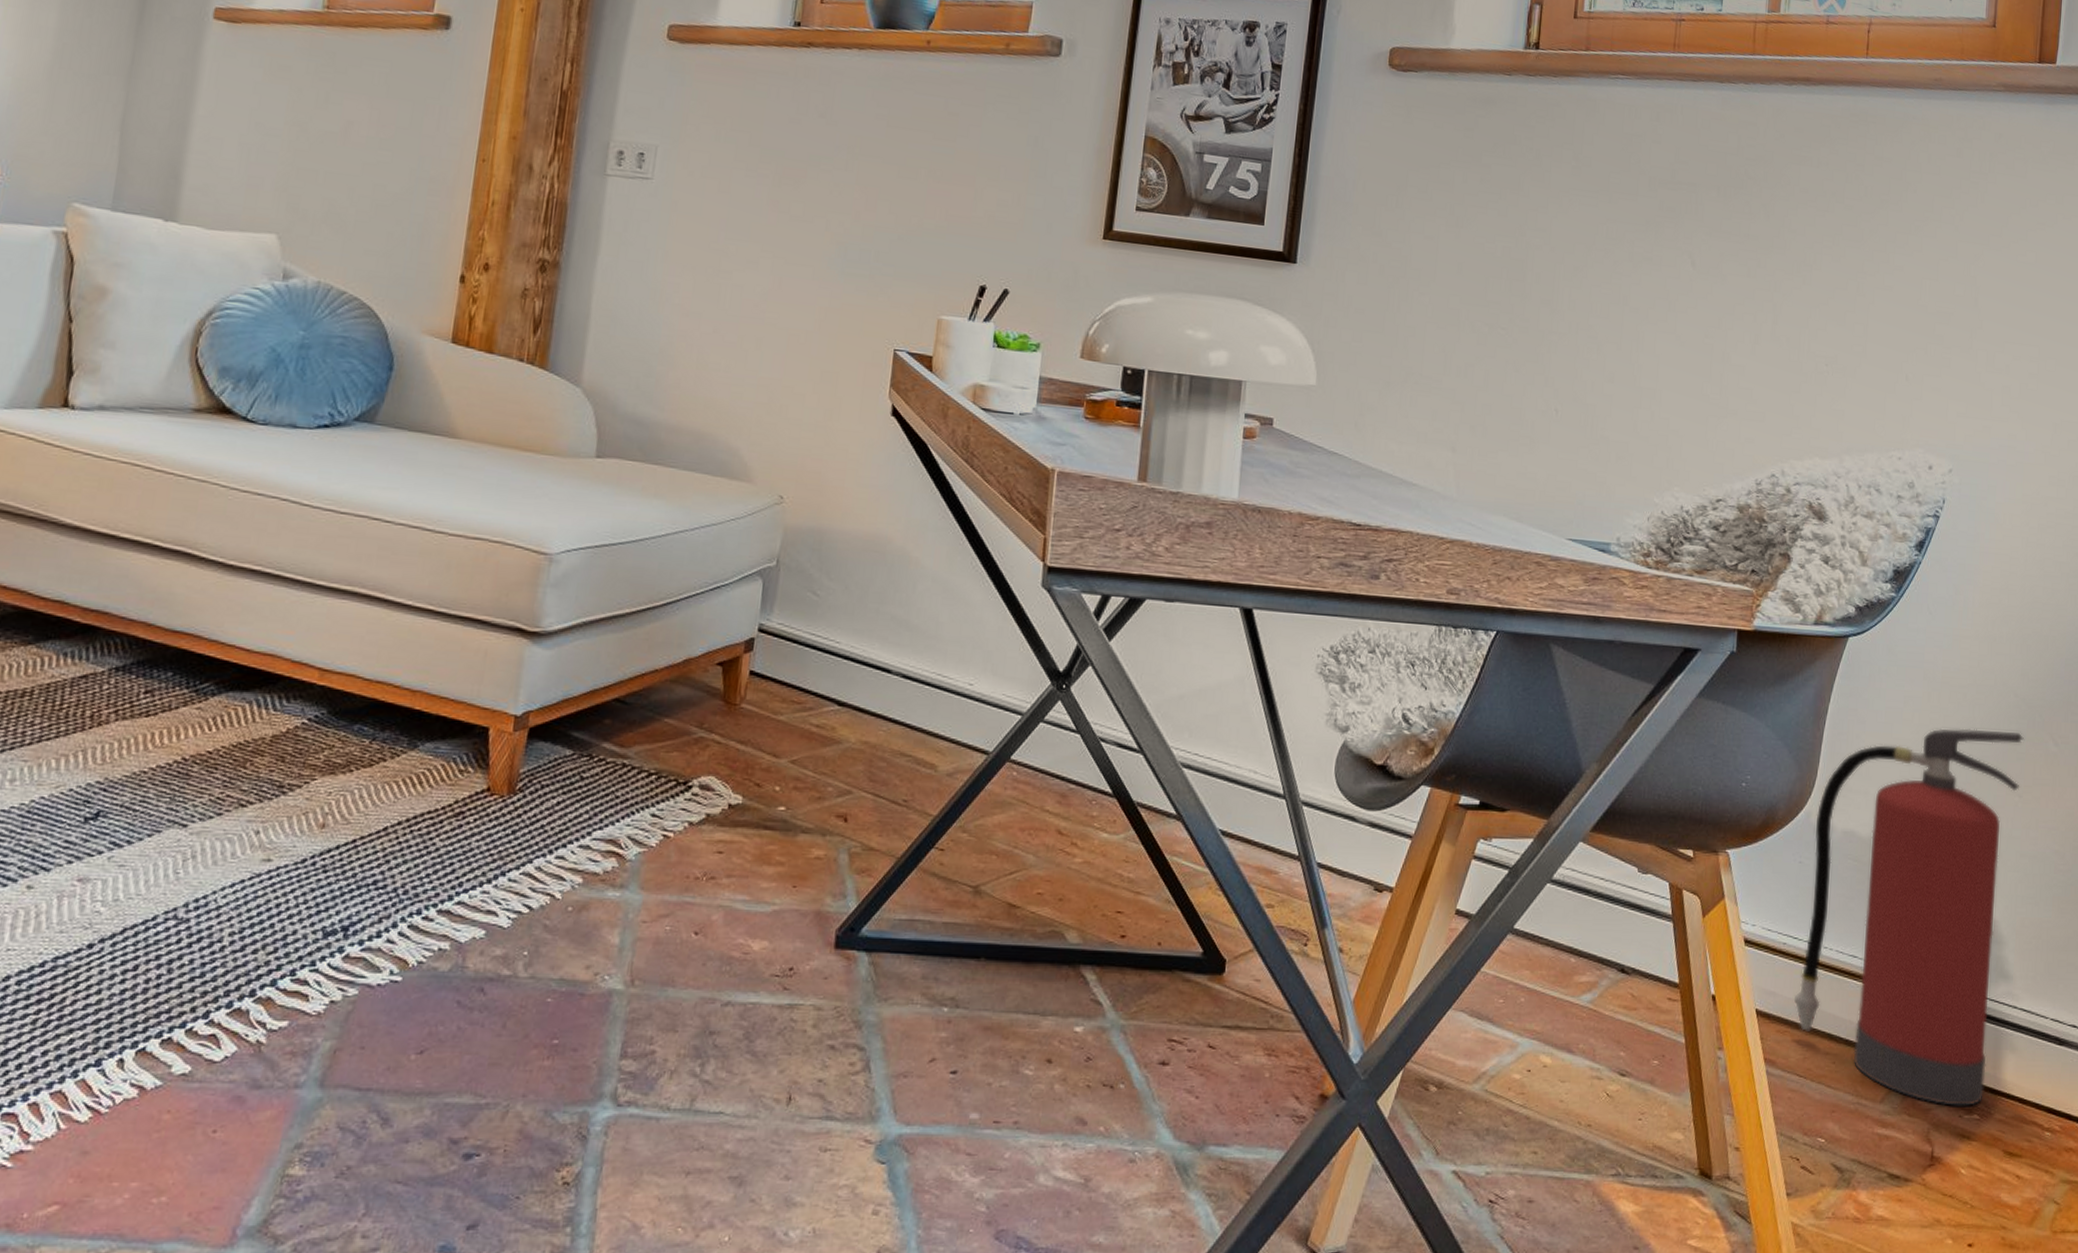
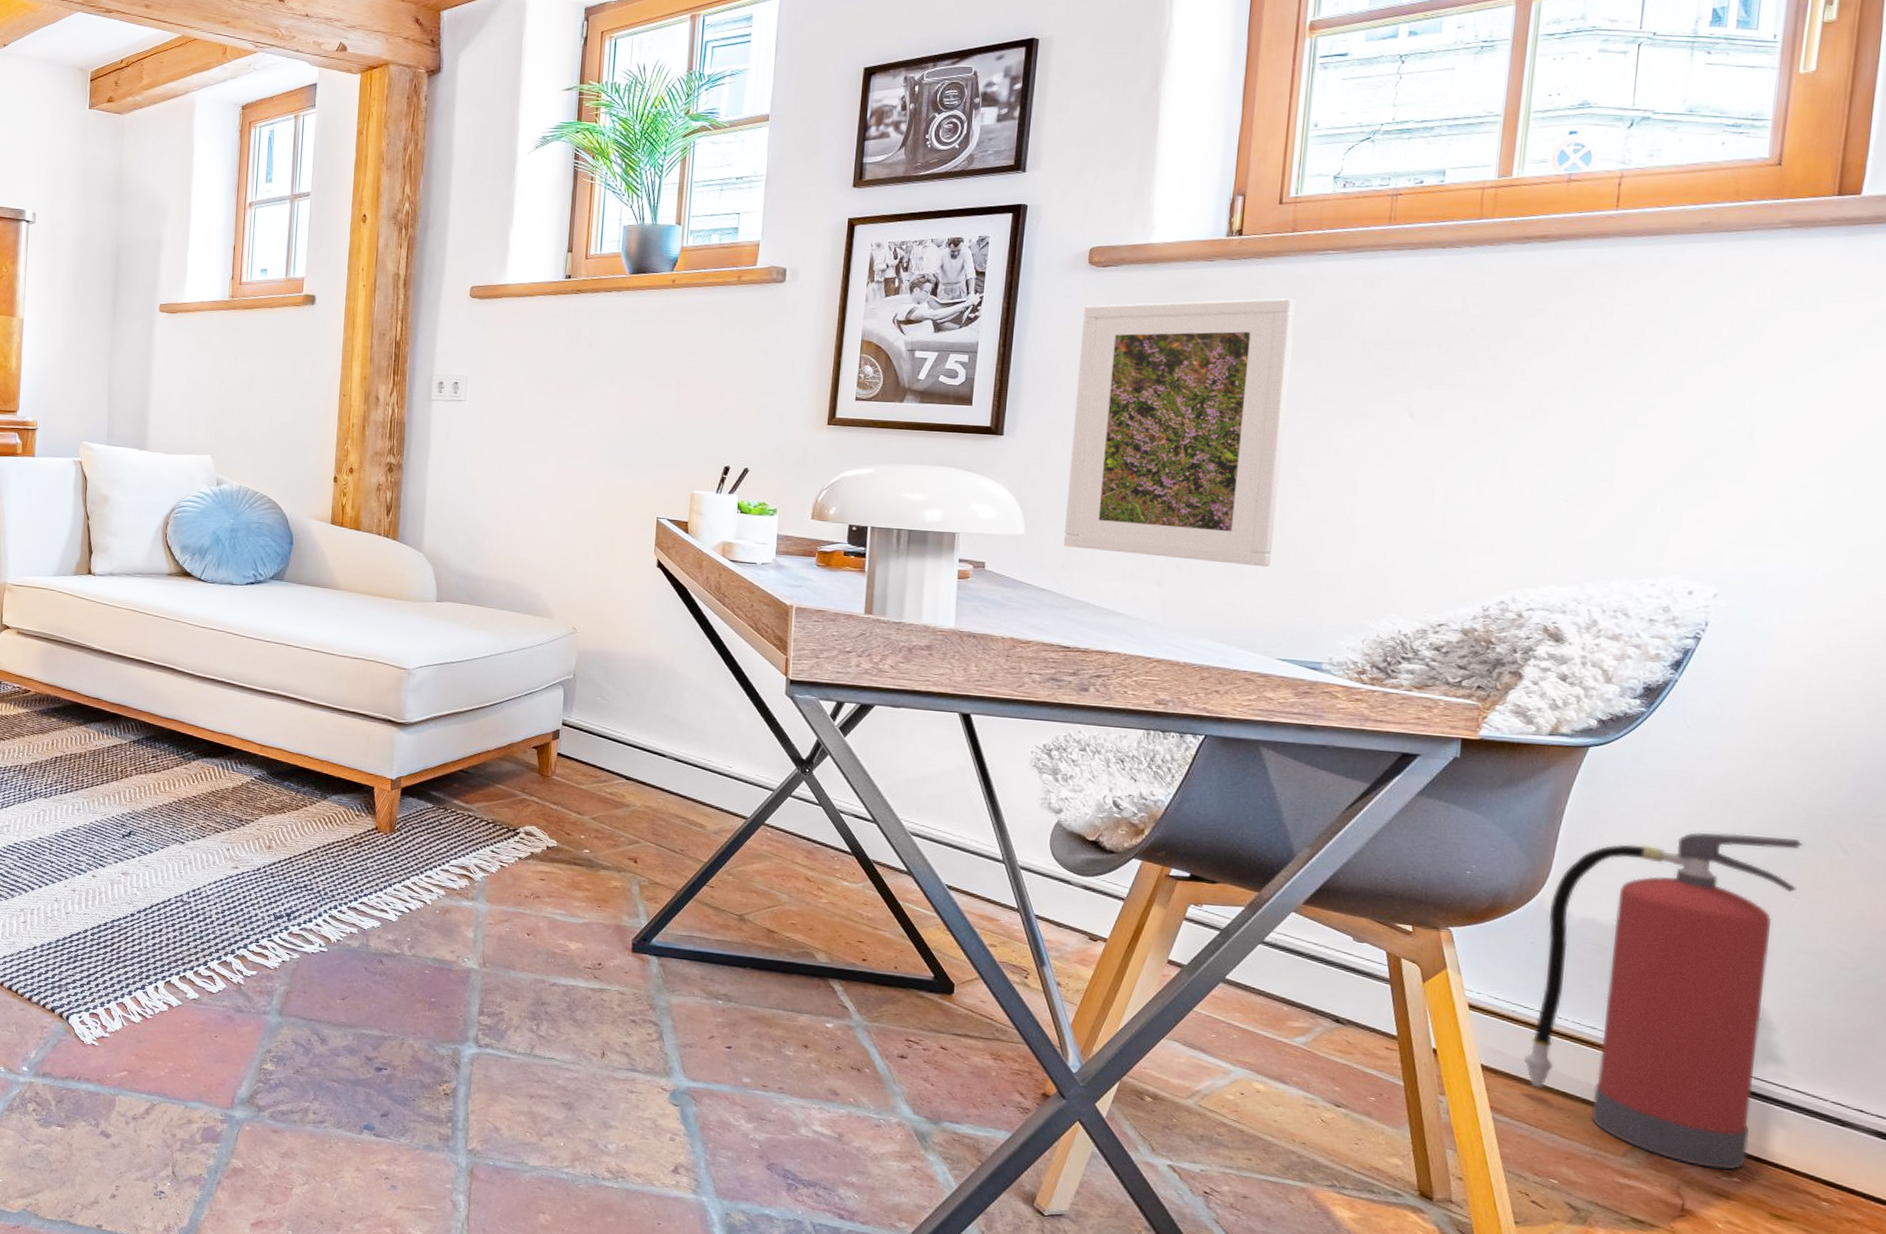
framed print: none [1357,115,1588,431] -> present [1064,298,1296,567]

